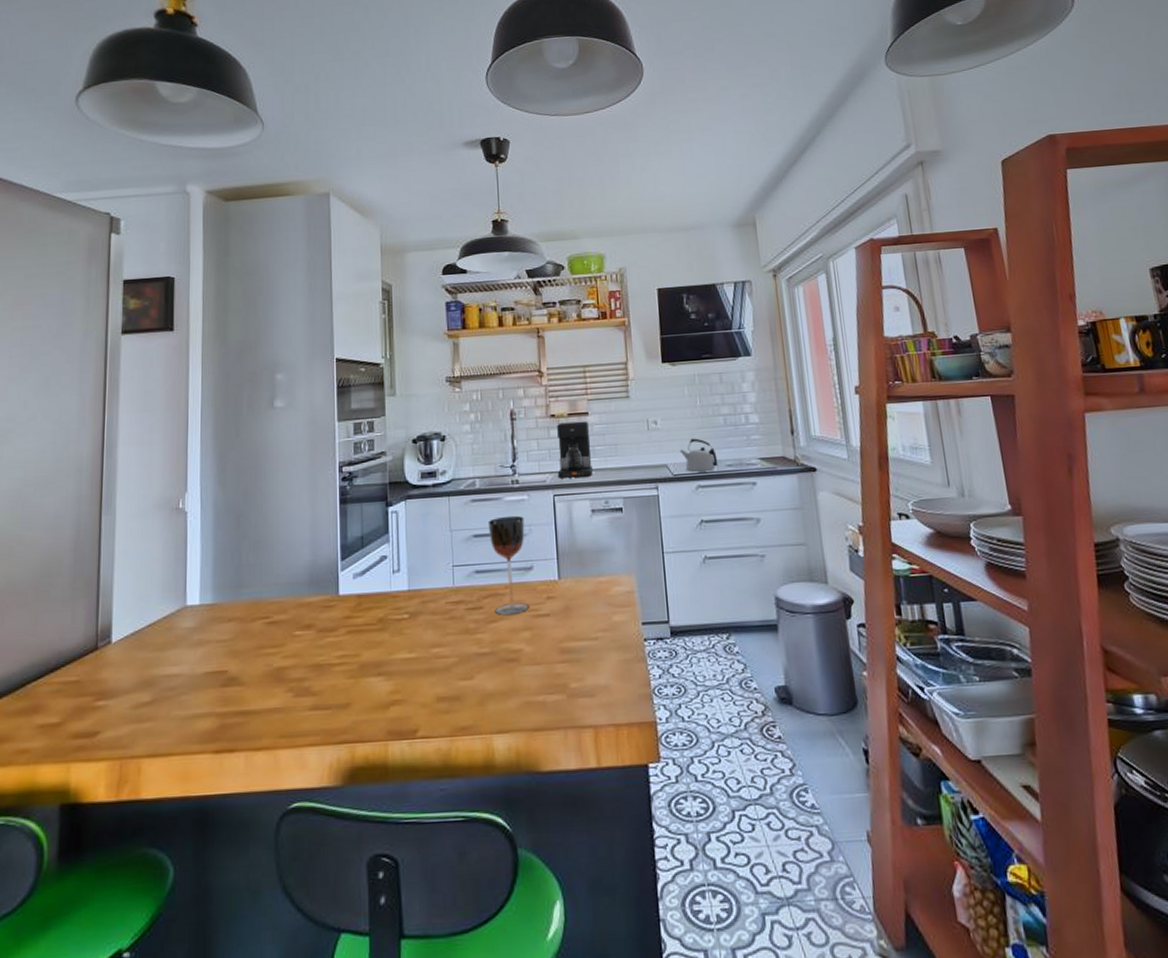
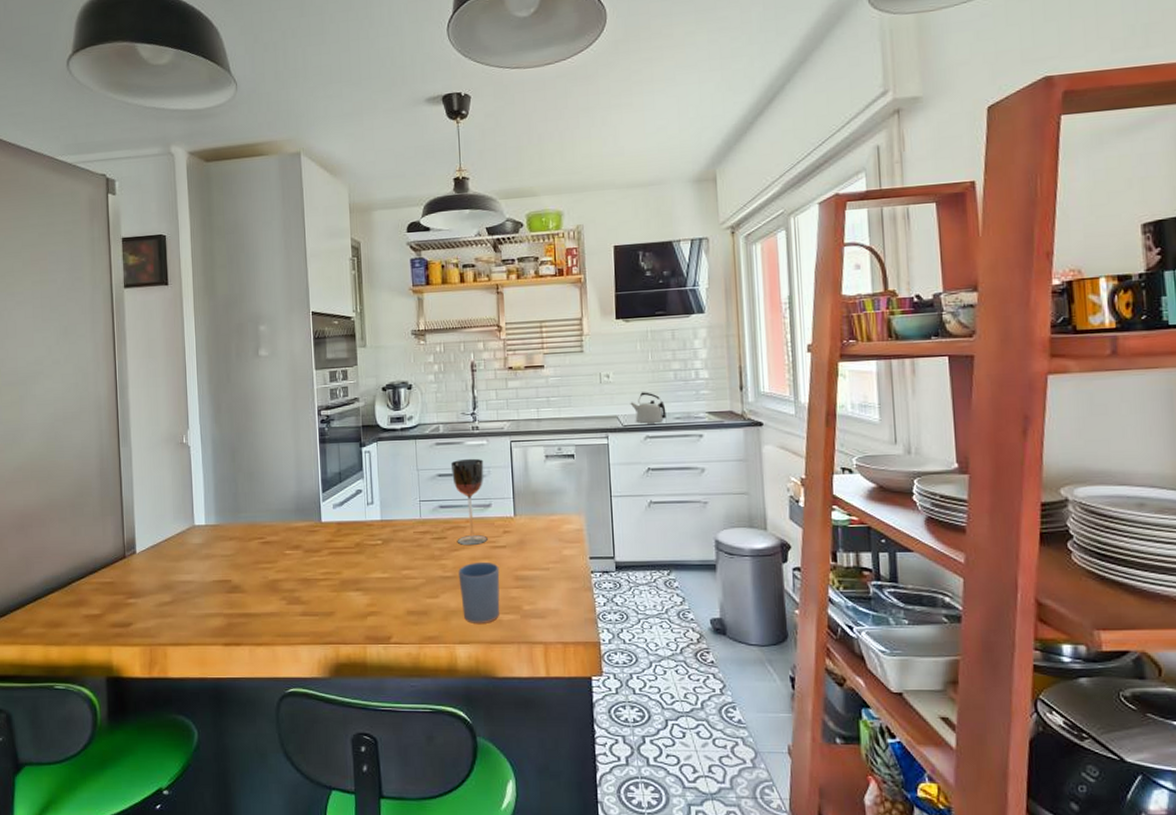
mug: none [496,633,544,708] -> present [458,561,500,623]
coffee maker: present [557,421,593,478] -> none [514,373,547,426]

